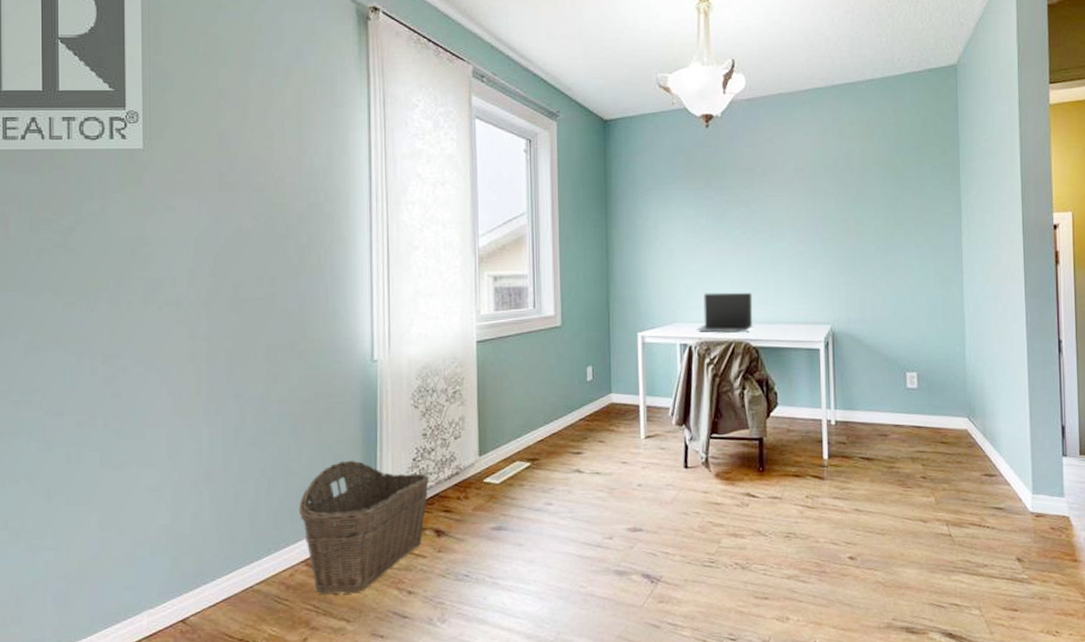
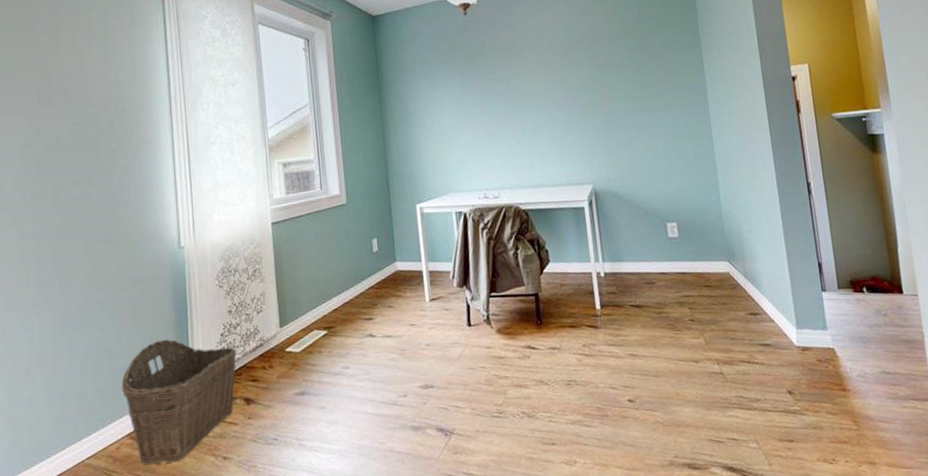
laptop computer: present [697,292,753,333] -> none [470,160,521,200]

